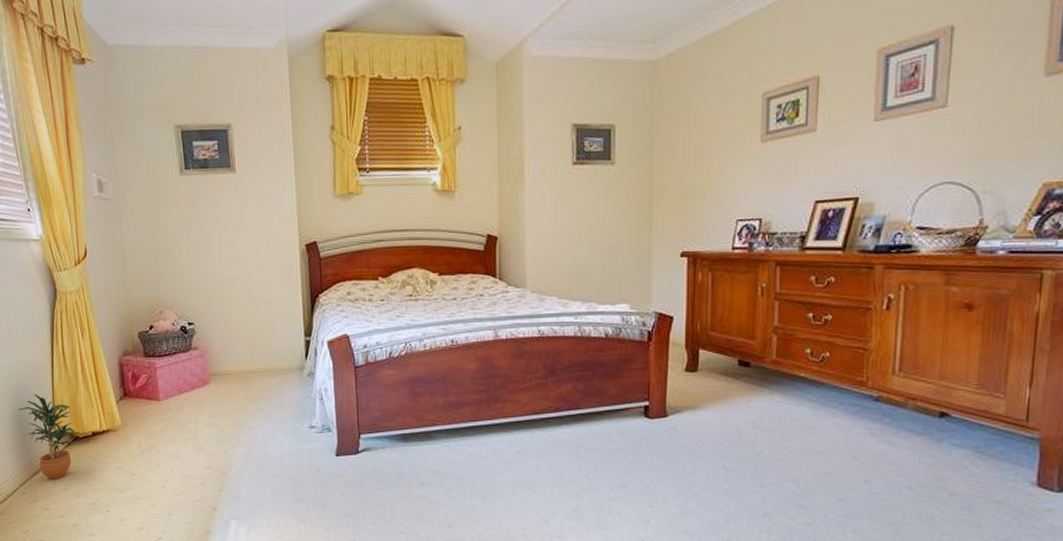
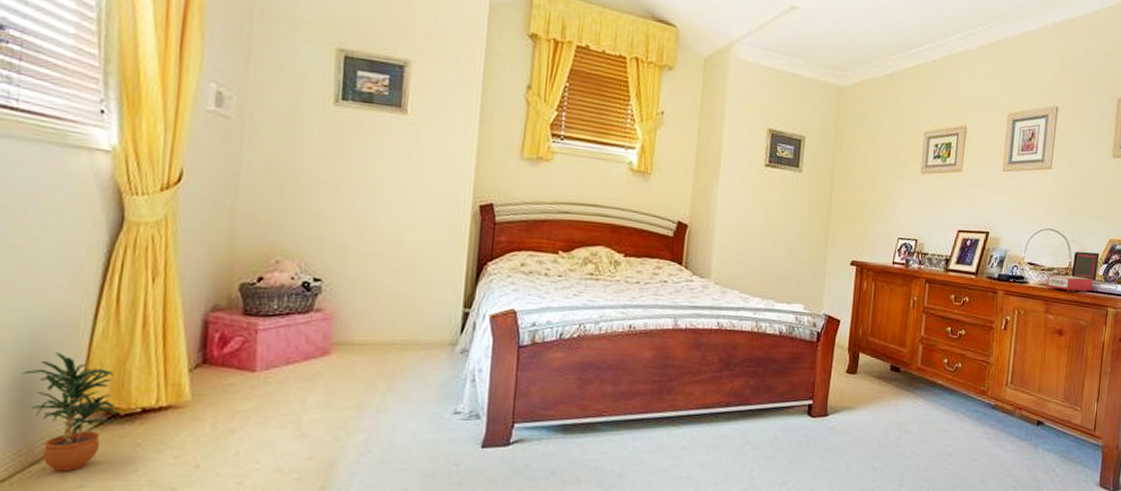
jewelry box: none [945,202,1028,258] -> present [1046,251,1100,293]

